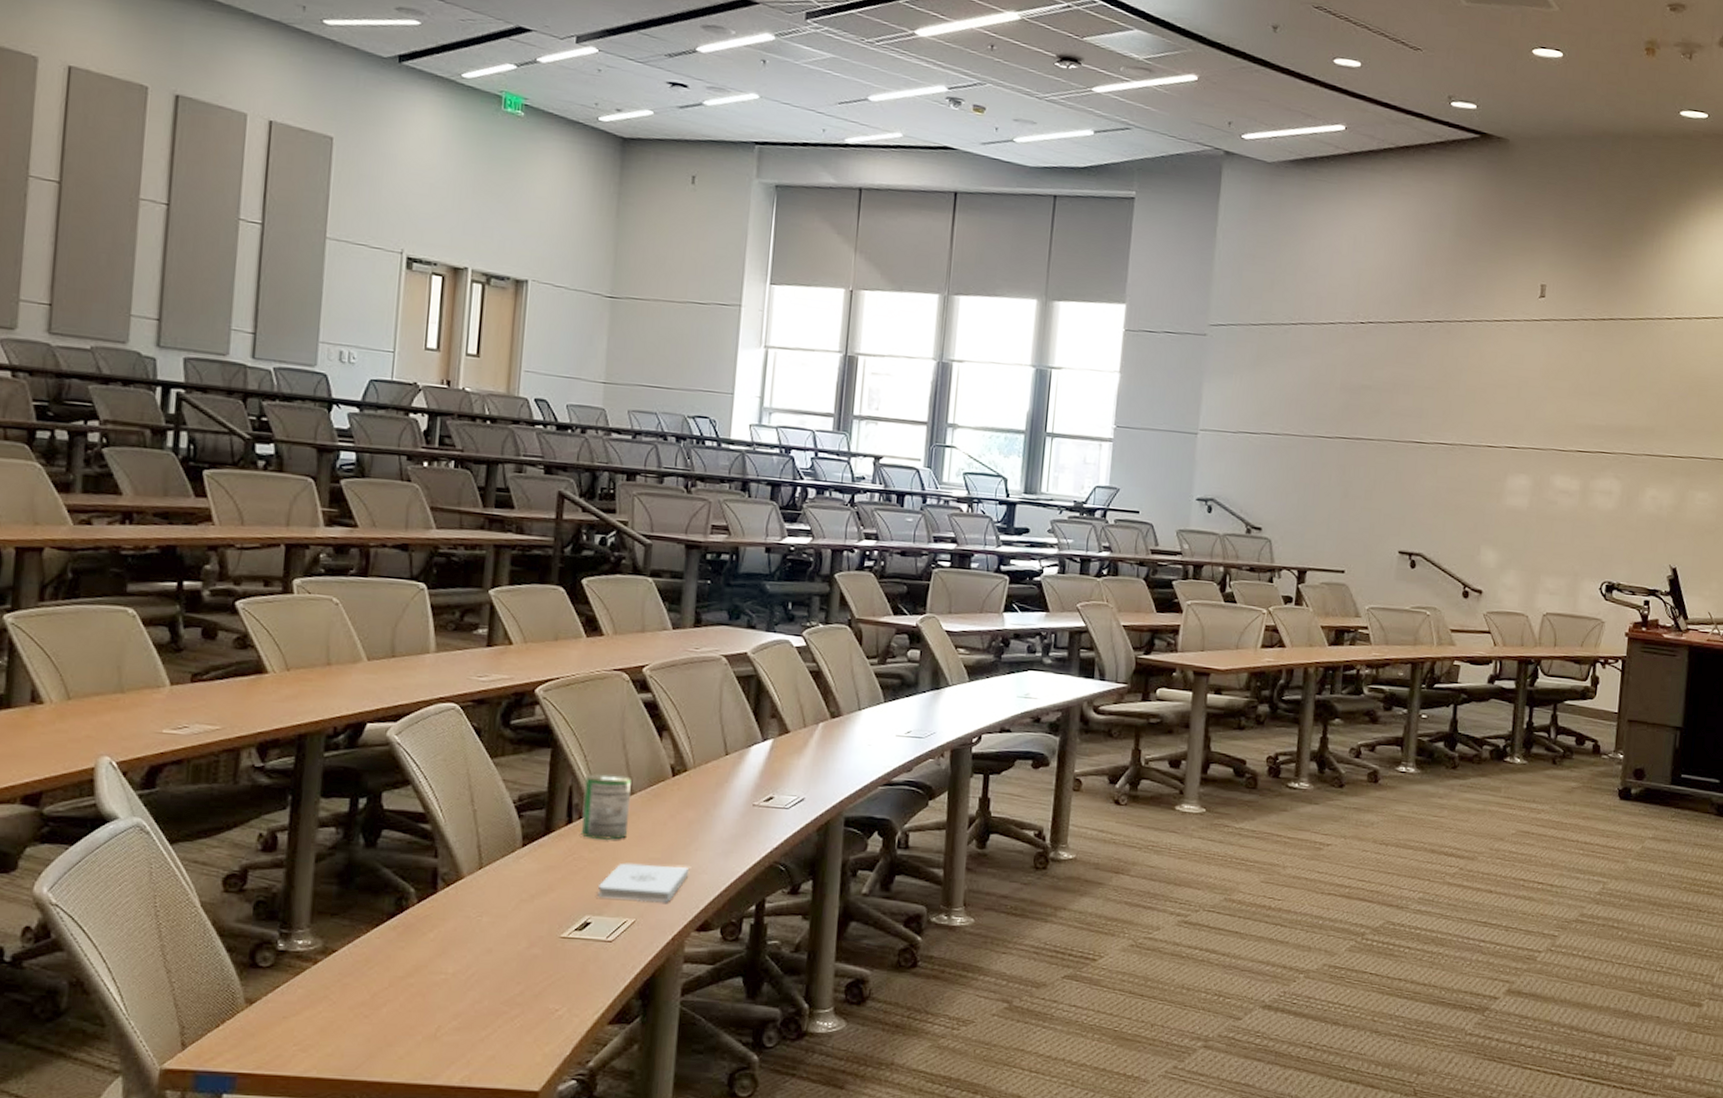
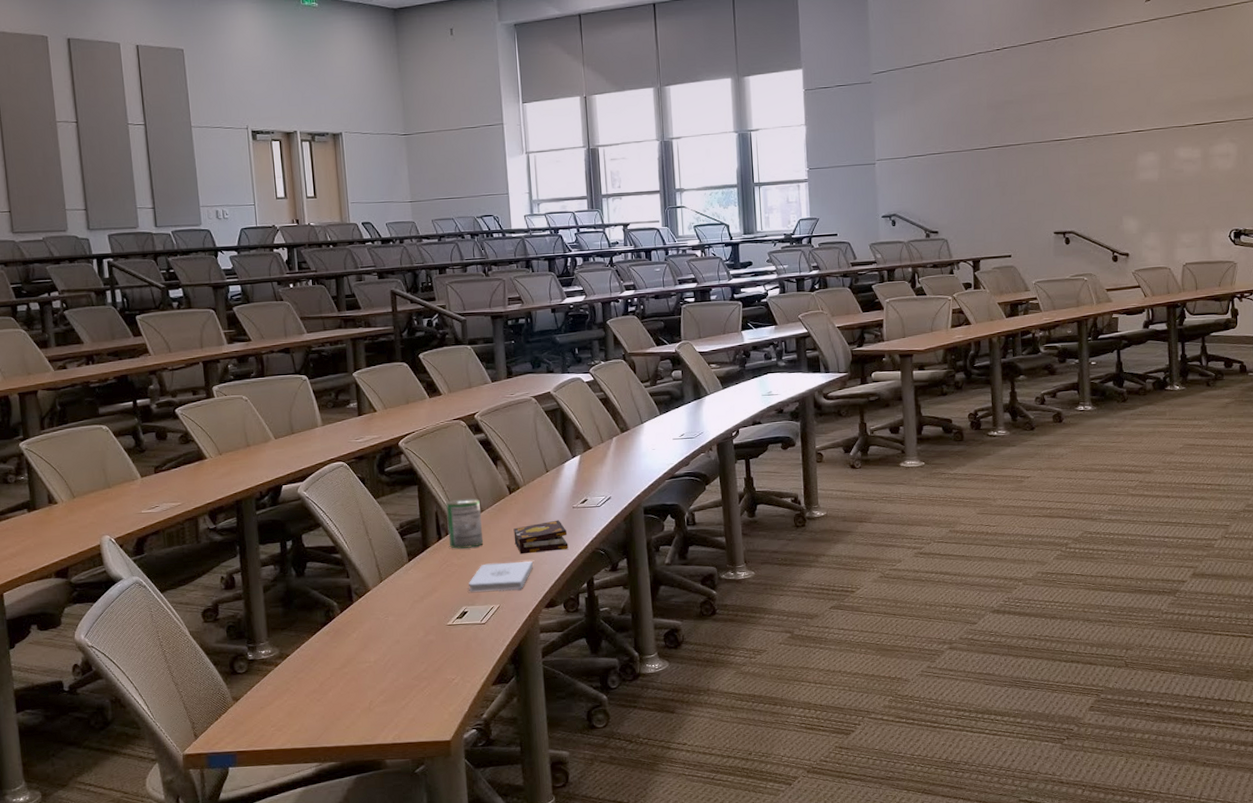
book: none [668,818,741,859] -> present [513,520,569,554]

